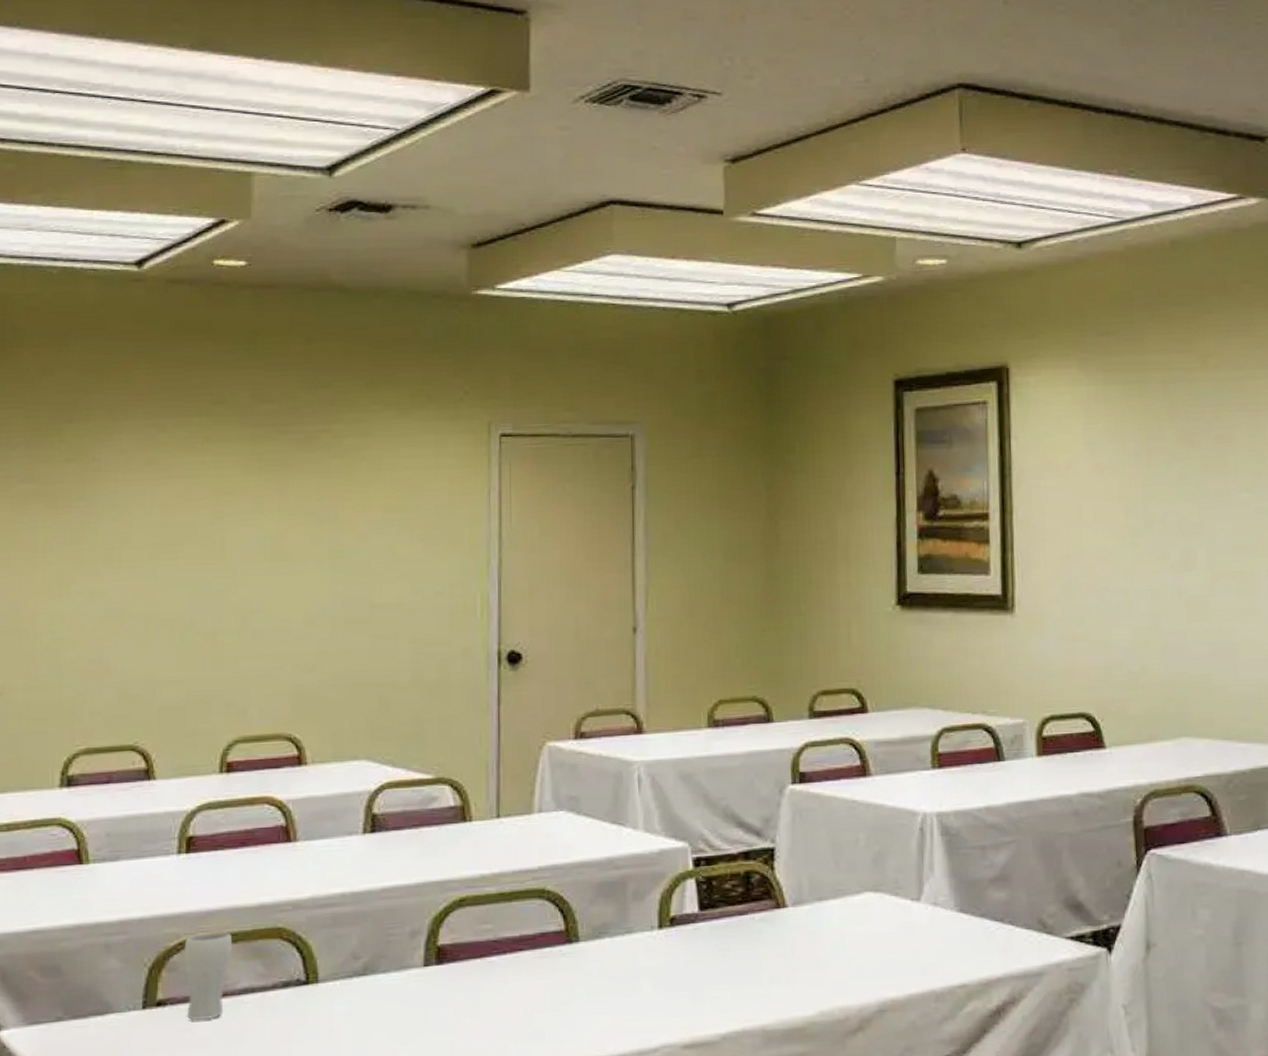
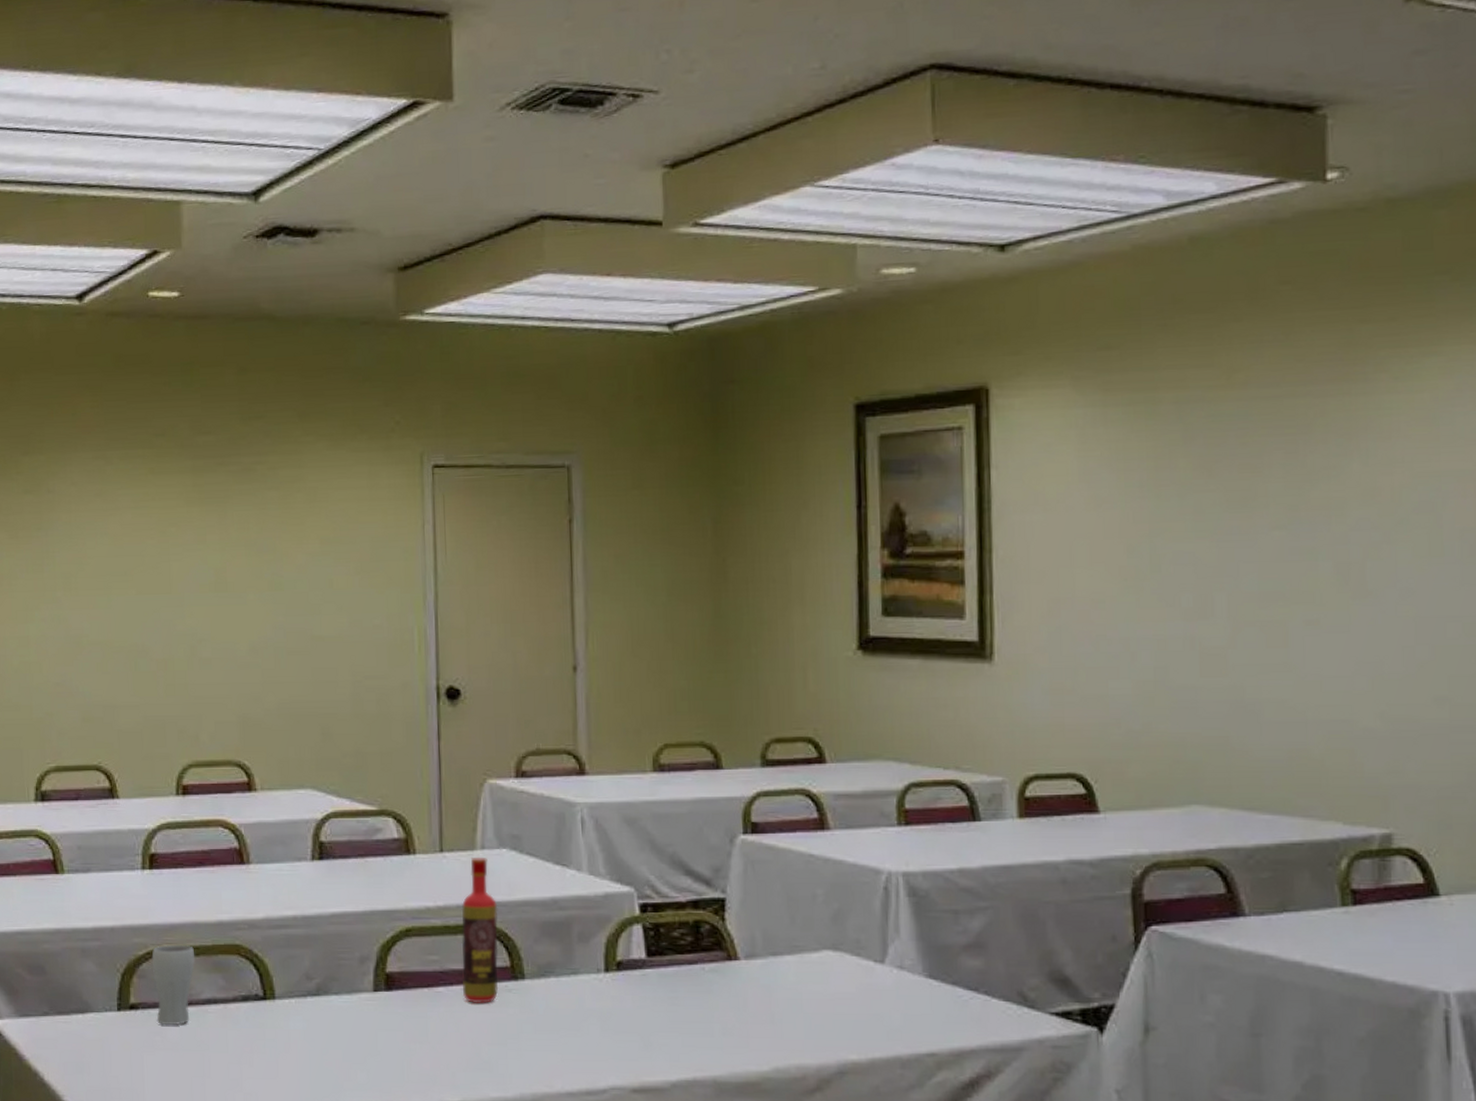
bottle: none [515,820,554,971] -> present [461,857,499,1003]

